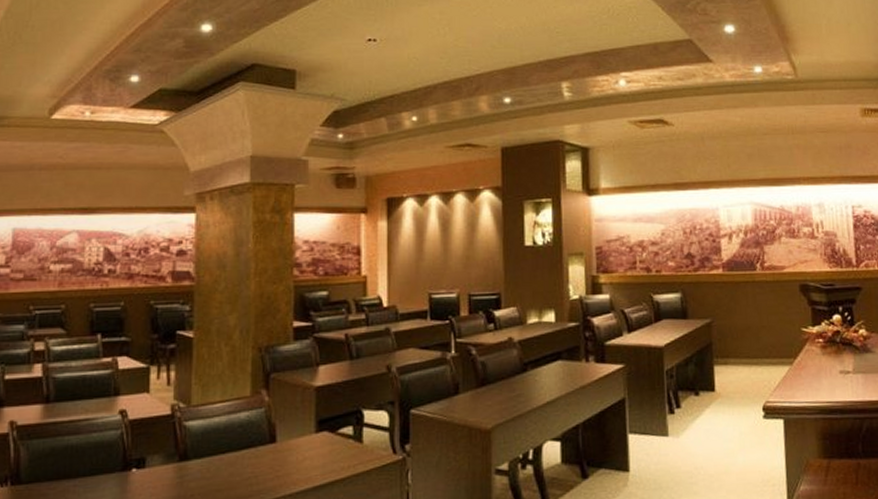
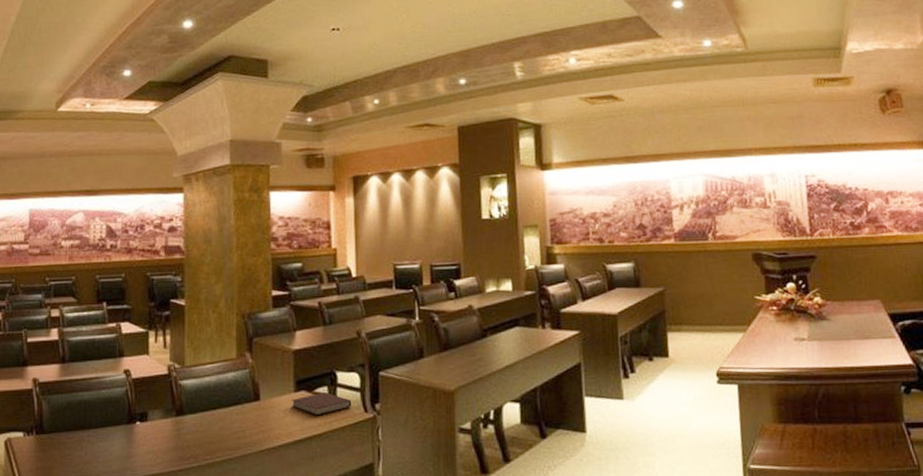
notebook: none [312,433,379,459] -> present [292,392,352,416]

